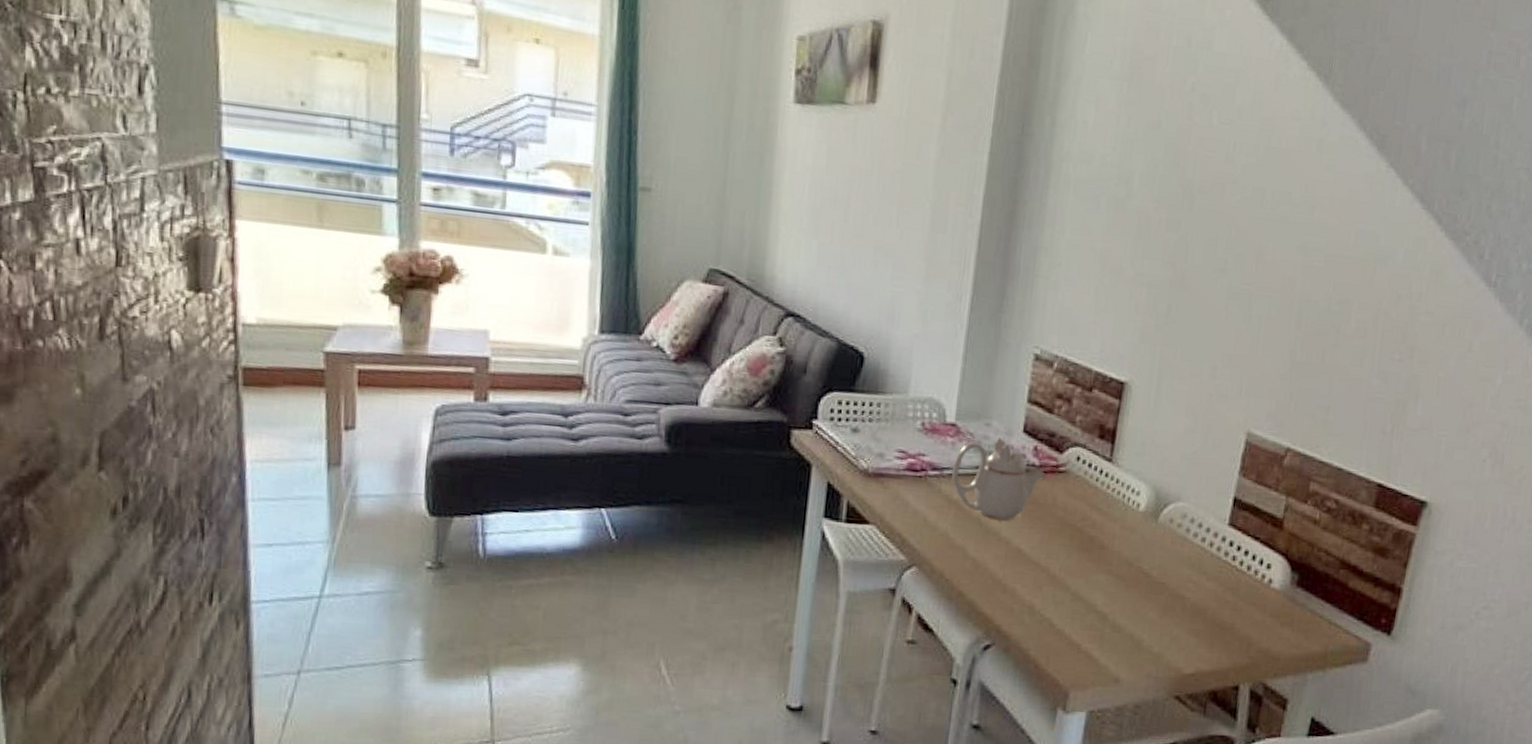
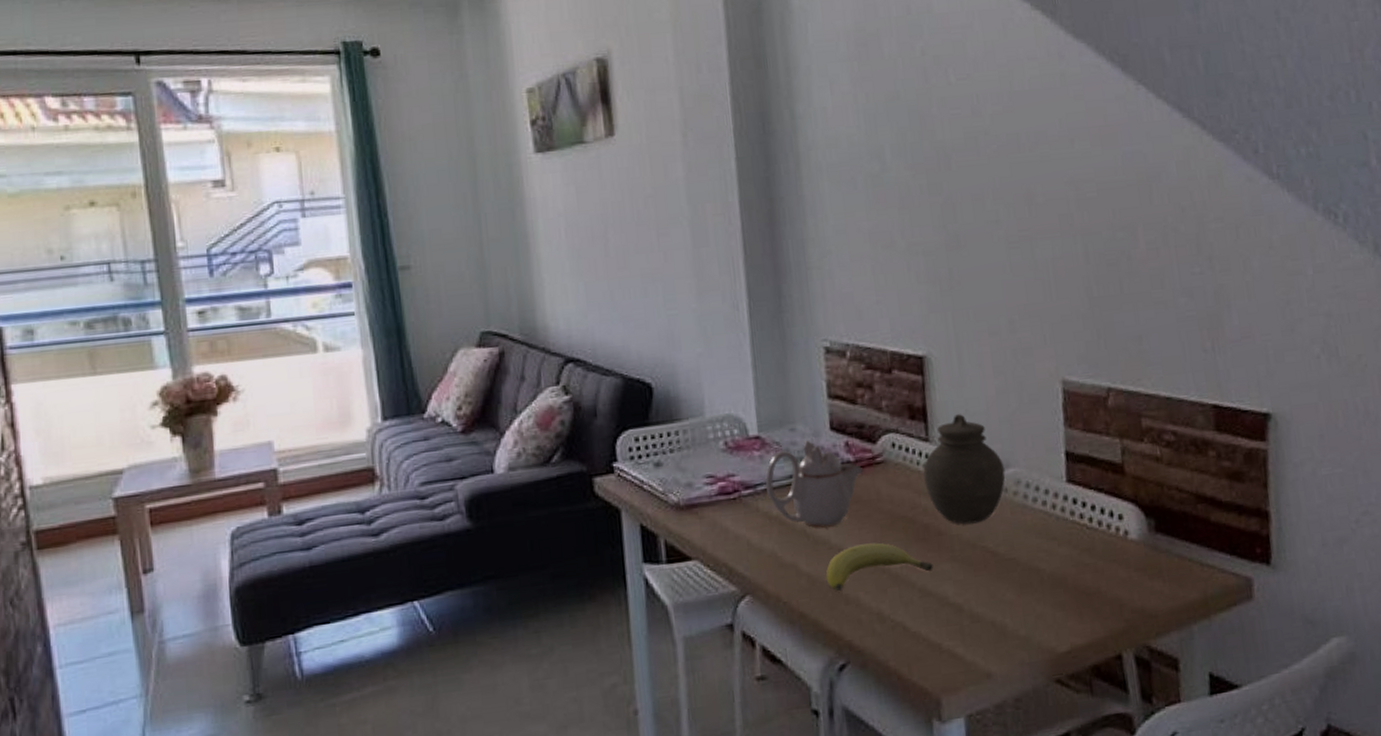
fruit: none [989,542,1090,579] -> present [825,543,933,591]
jar: none [1099,443,1176,545] -> present [923,414,1006,525]

